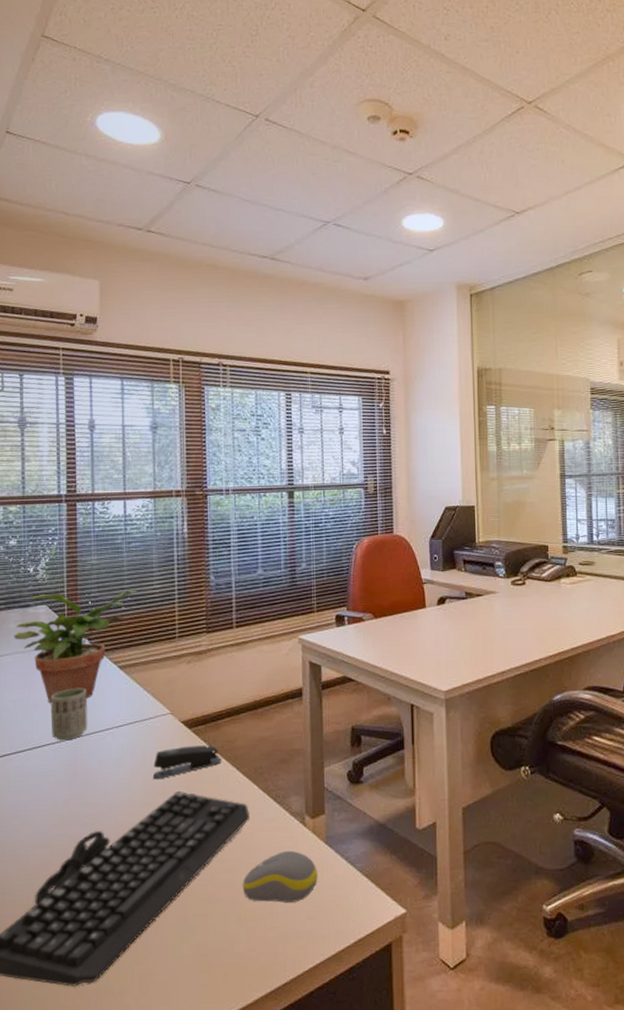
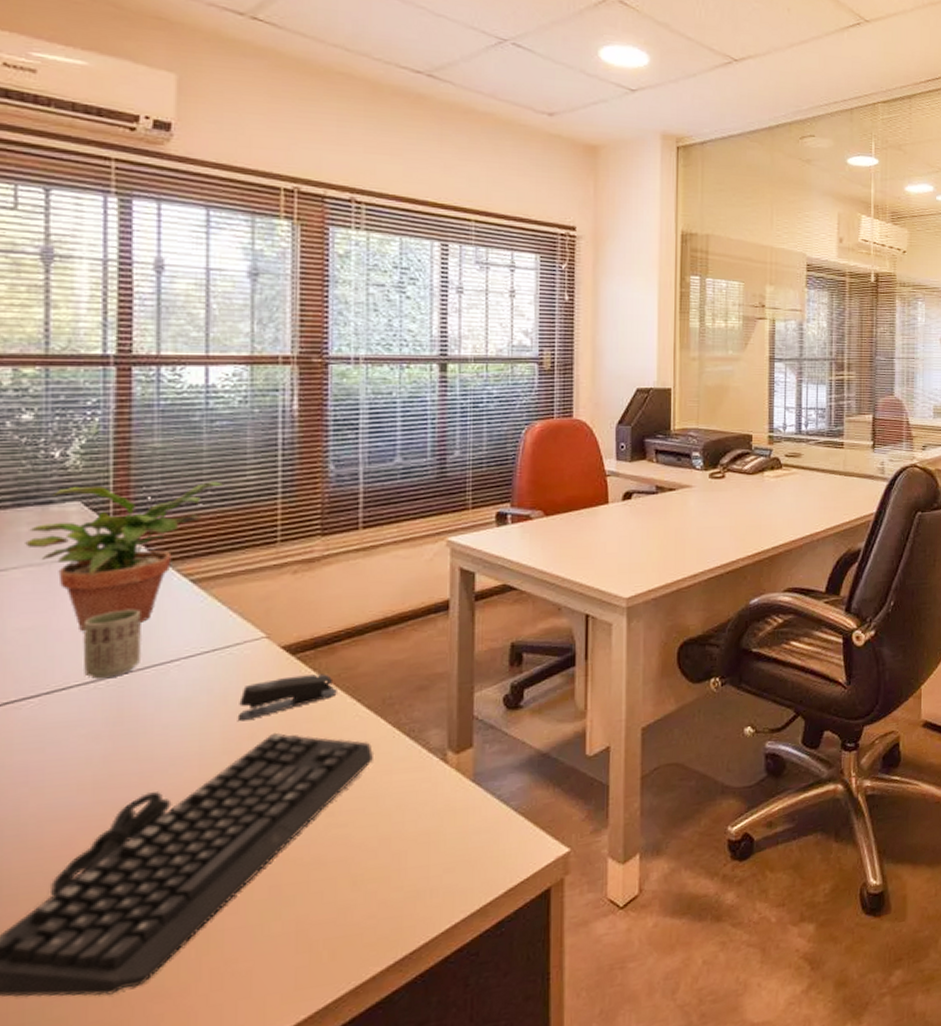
computer mouse: present [242,850,318,903] -> none [360,793,461,859]

